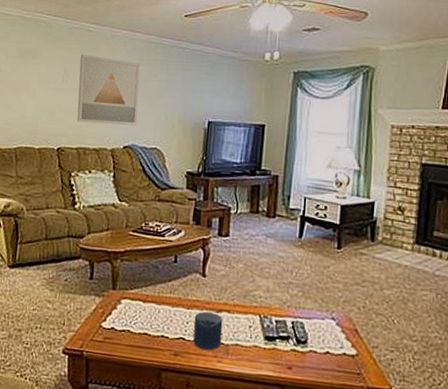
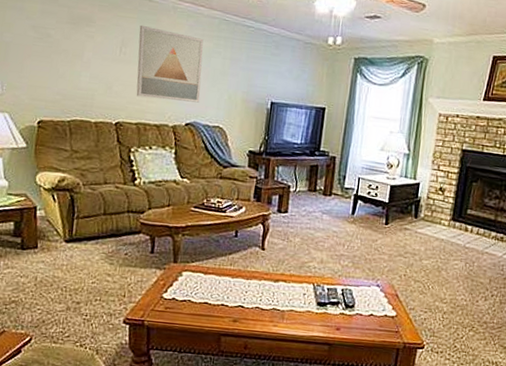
candle: present [193,311,223,351] -> none [251,281,280,317]

